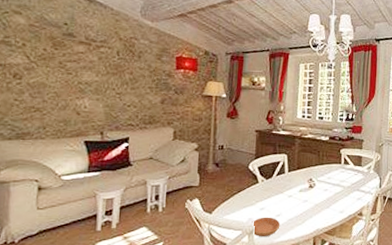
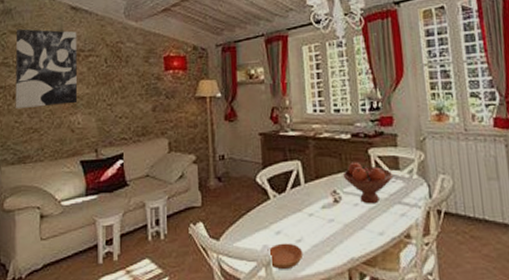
wall art: none [15,10,90,89] -> present [15,29,78,108]
fruit bowl: none [319,158,356,190] -> present [342,161,394,204]

